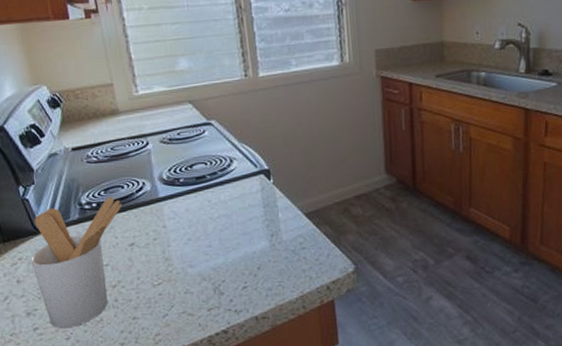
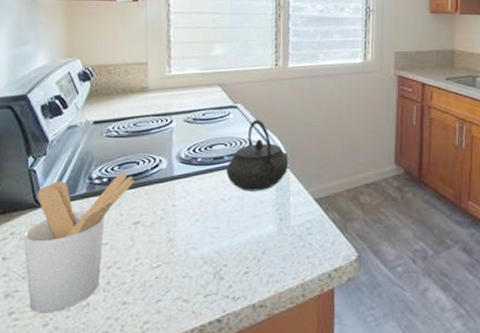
kettle: none [210,135,274,209] -> present [226,119,290,191]

